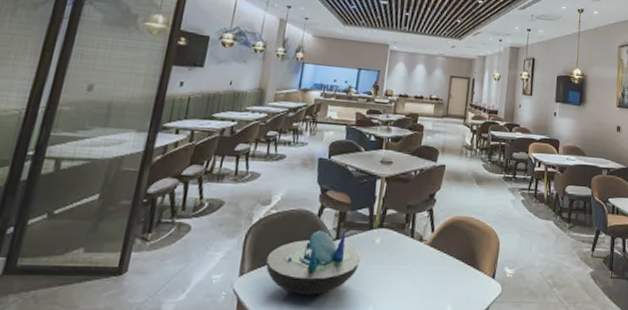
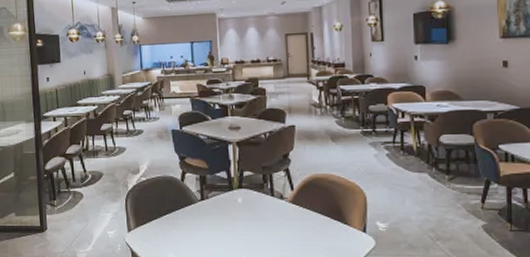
decorative bowl: present [265,230,361,295] -> none [146,193,227,247]

